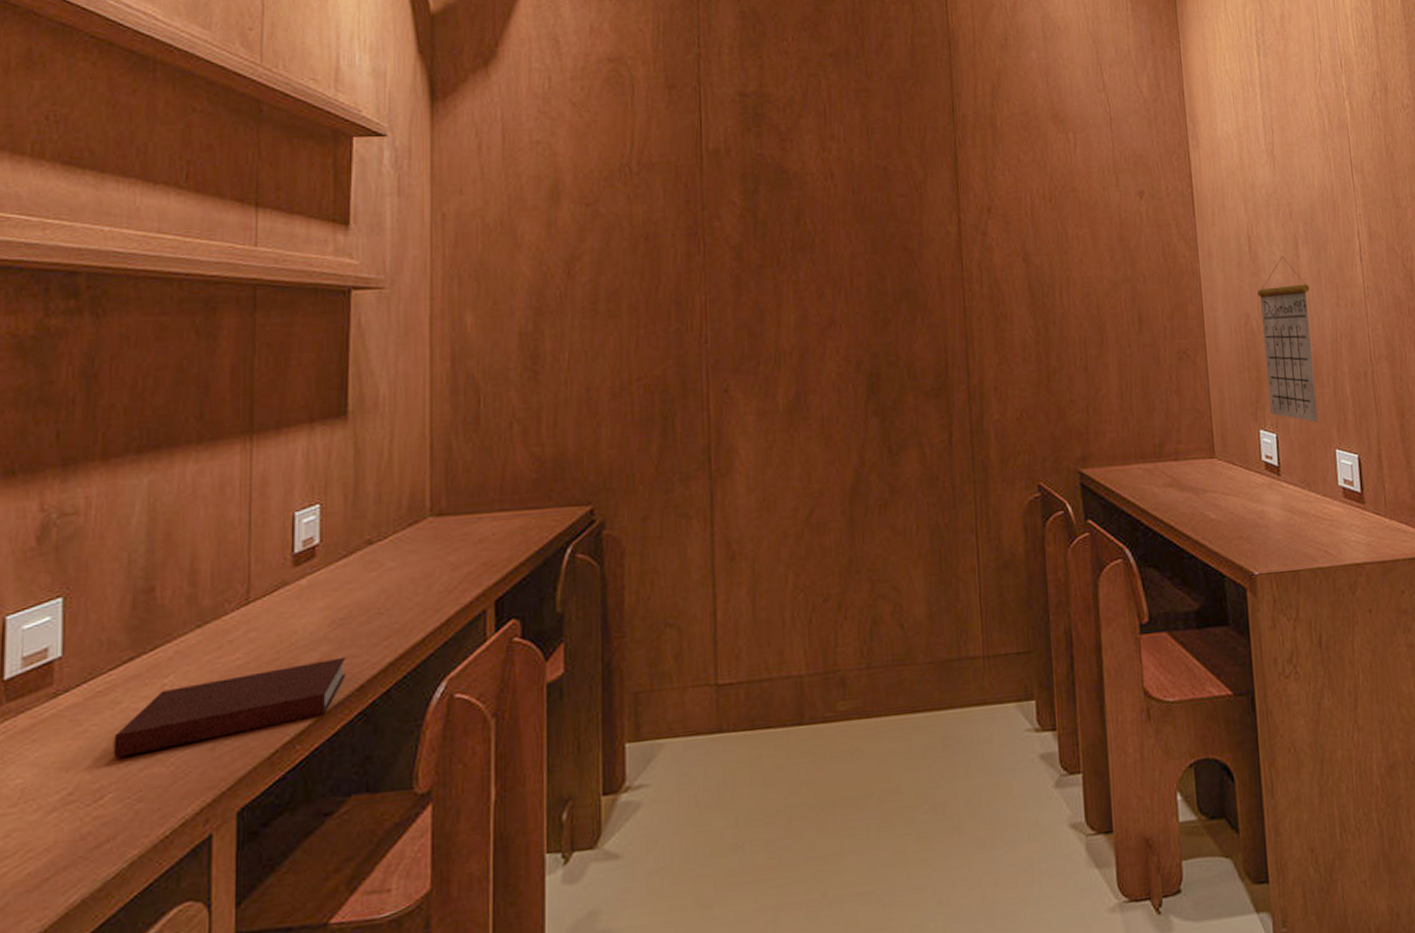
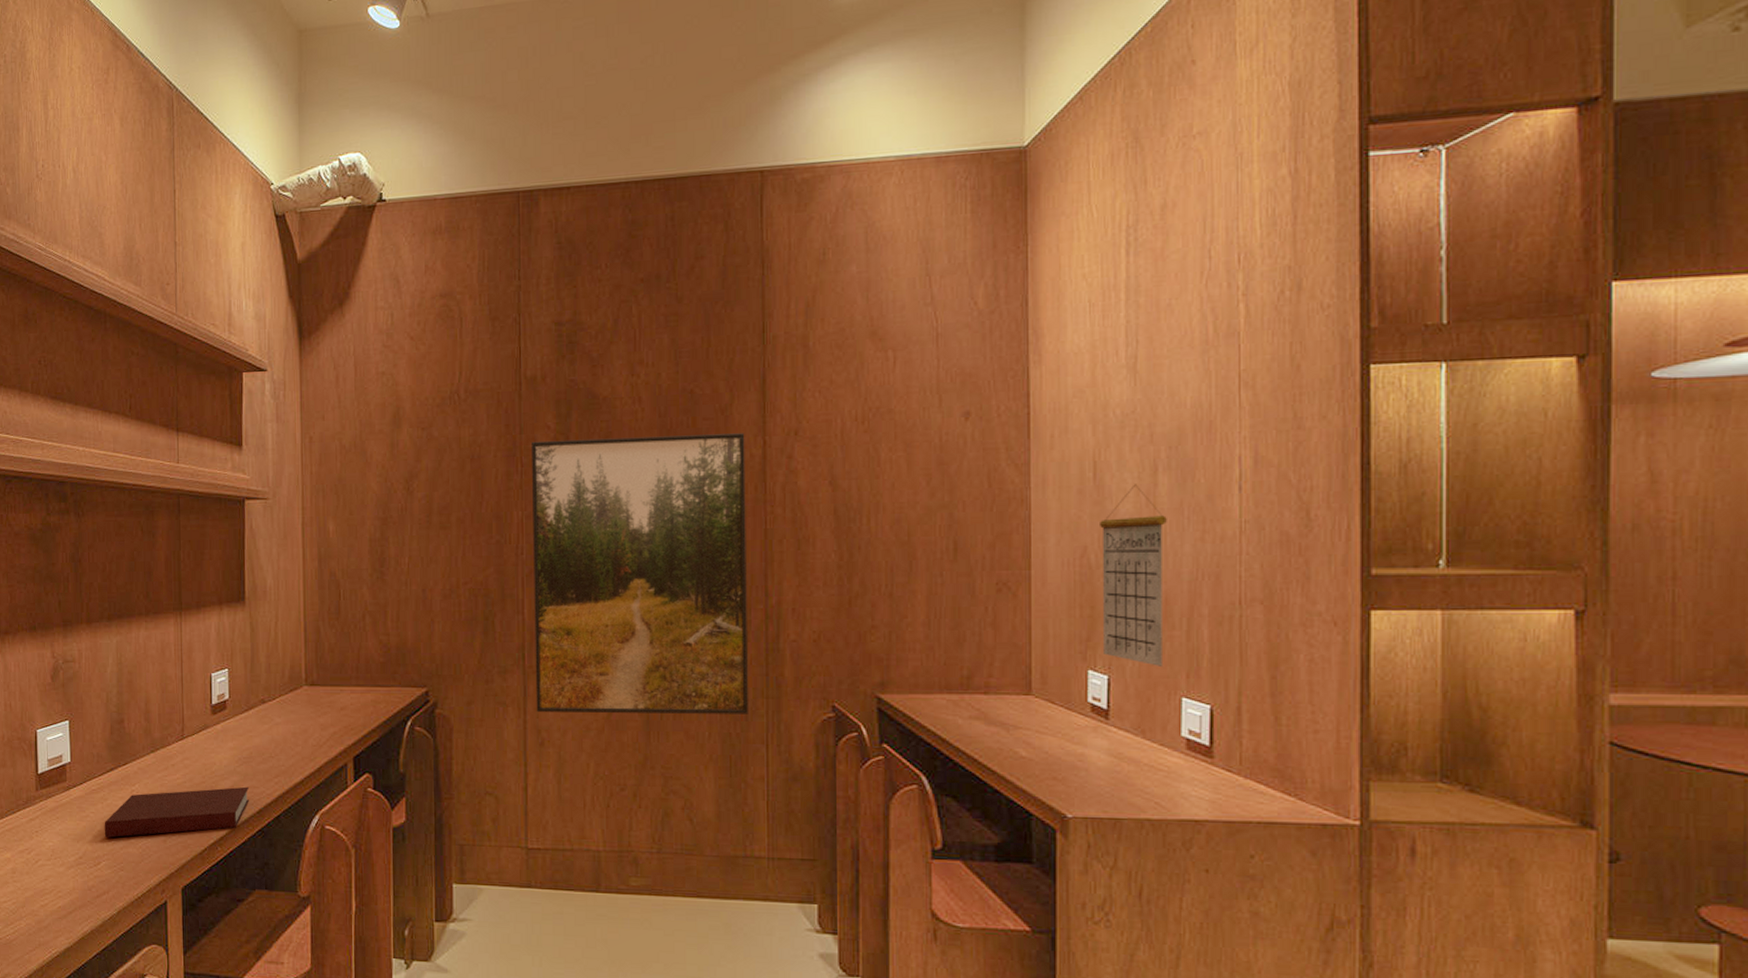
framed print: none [715,210,956,521] -> present [532,433,748,714]

